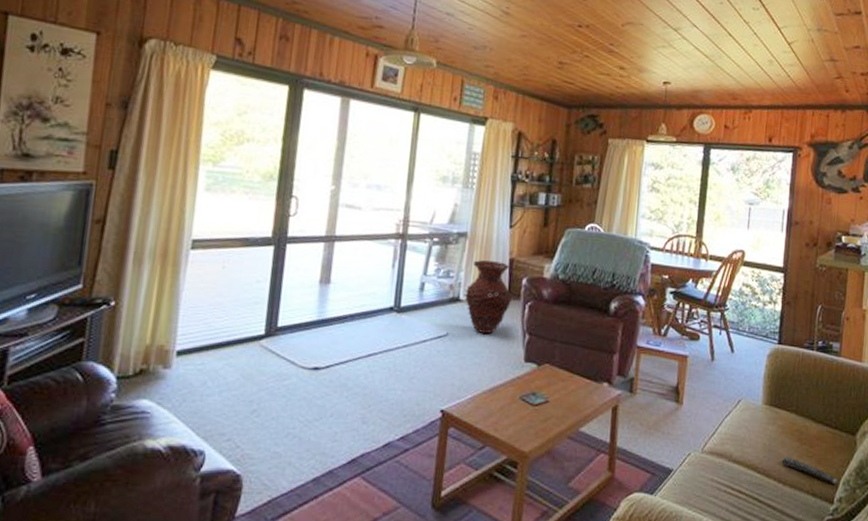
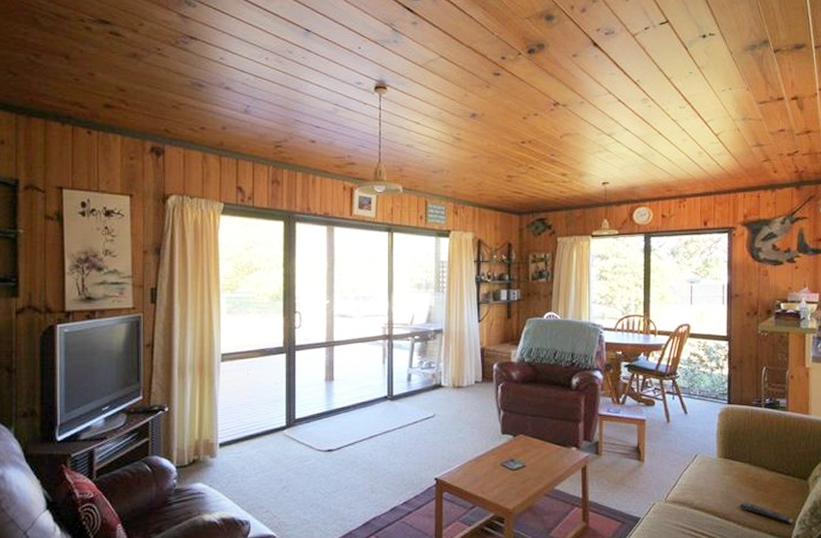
vase: present [464,260,513,334] -> none [445,351,487,412]

